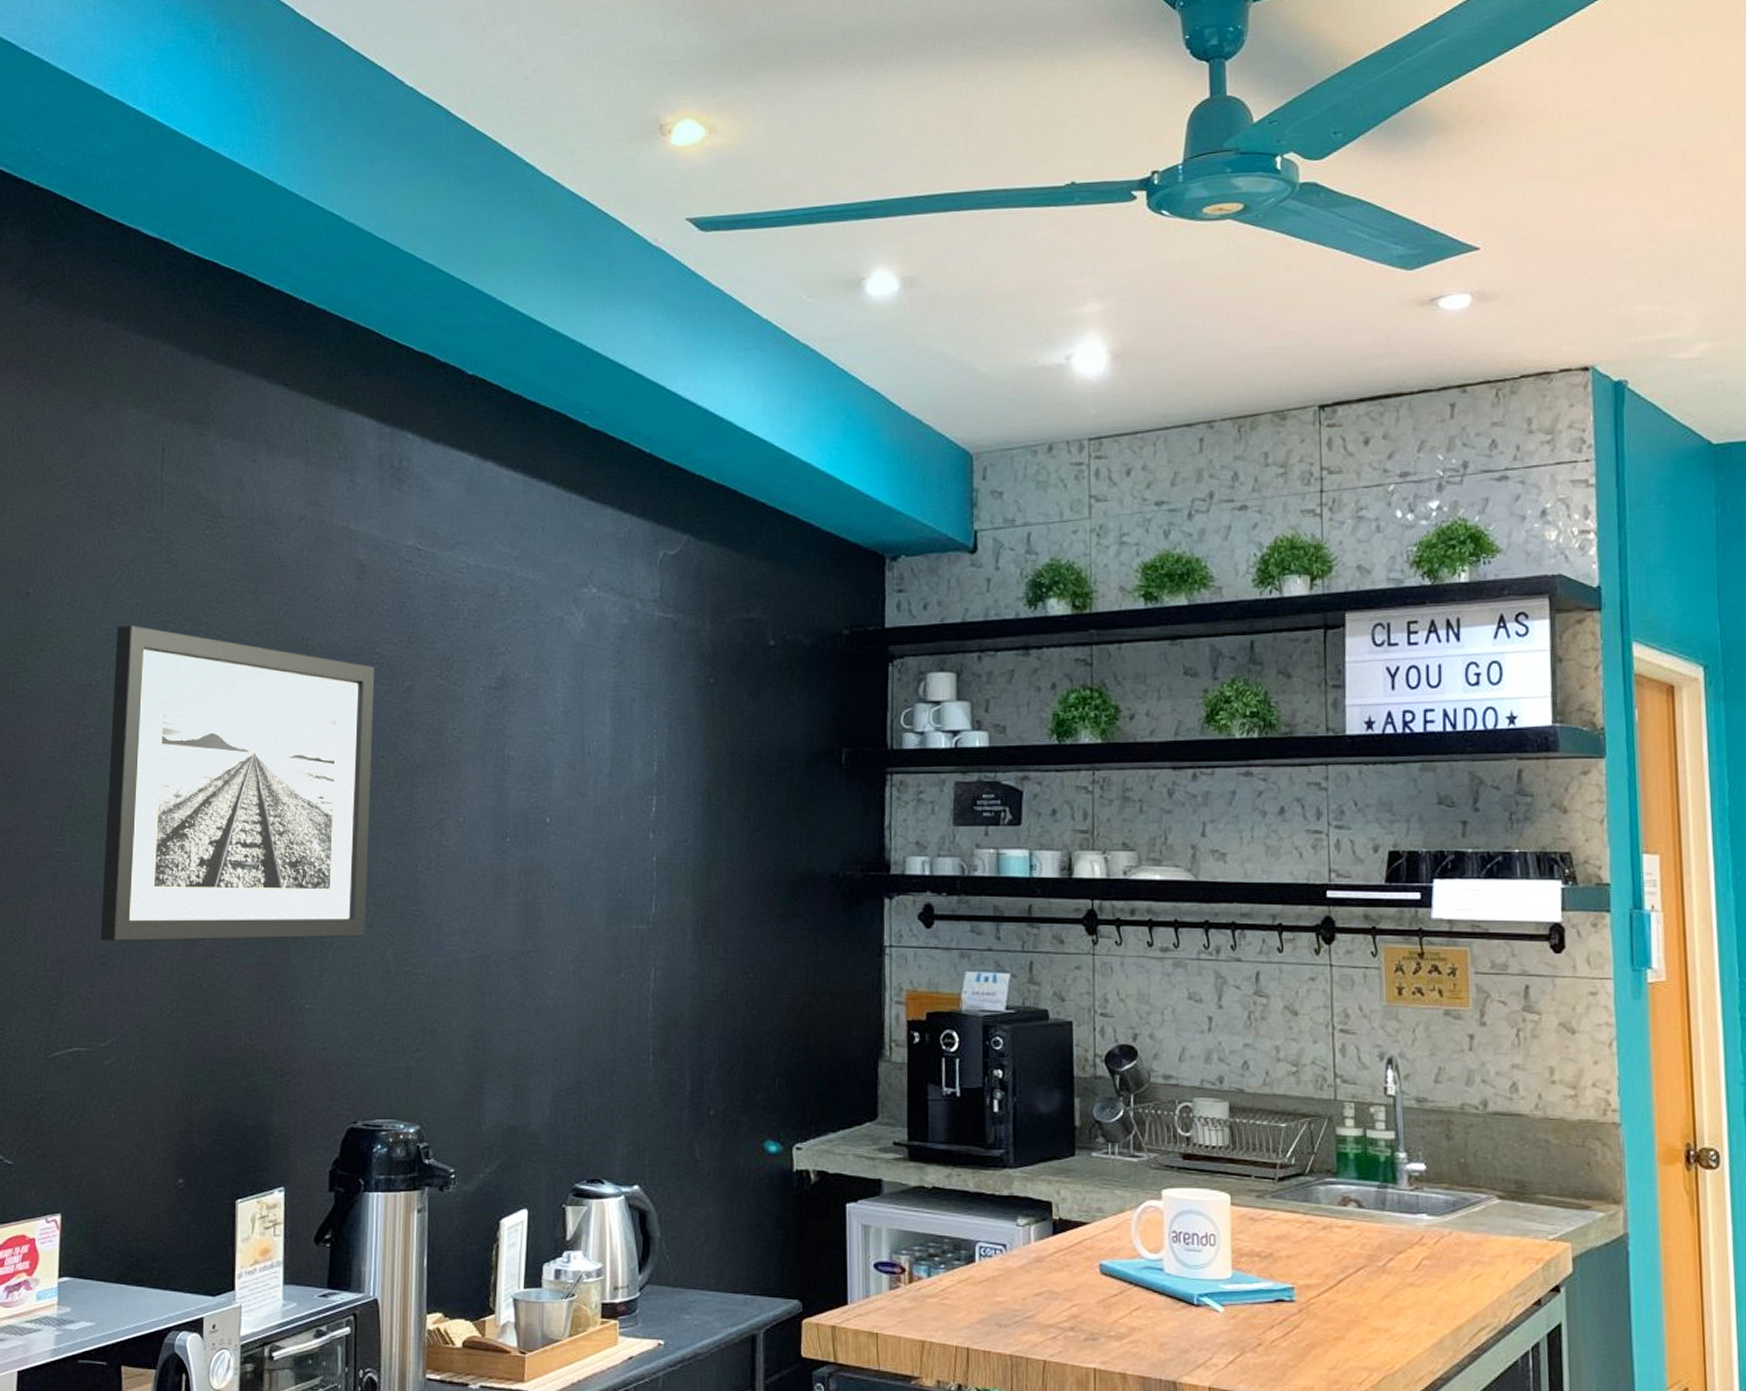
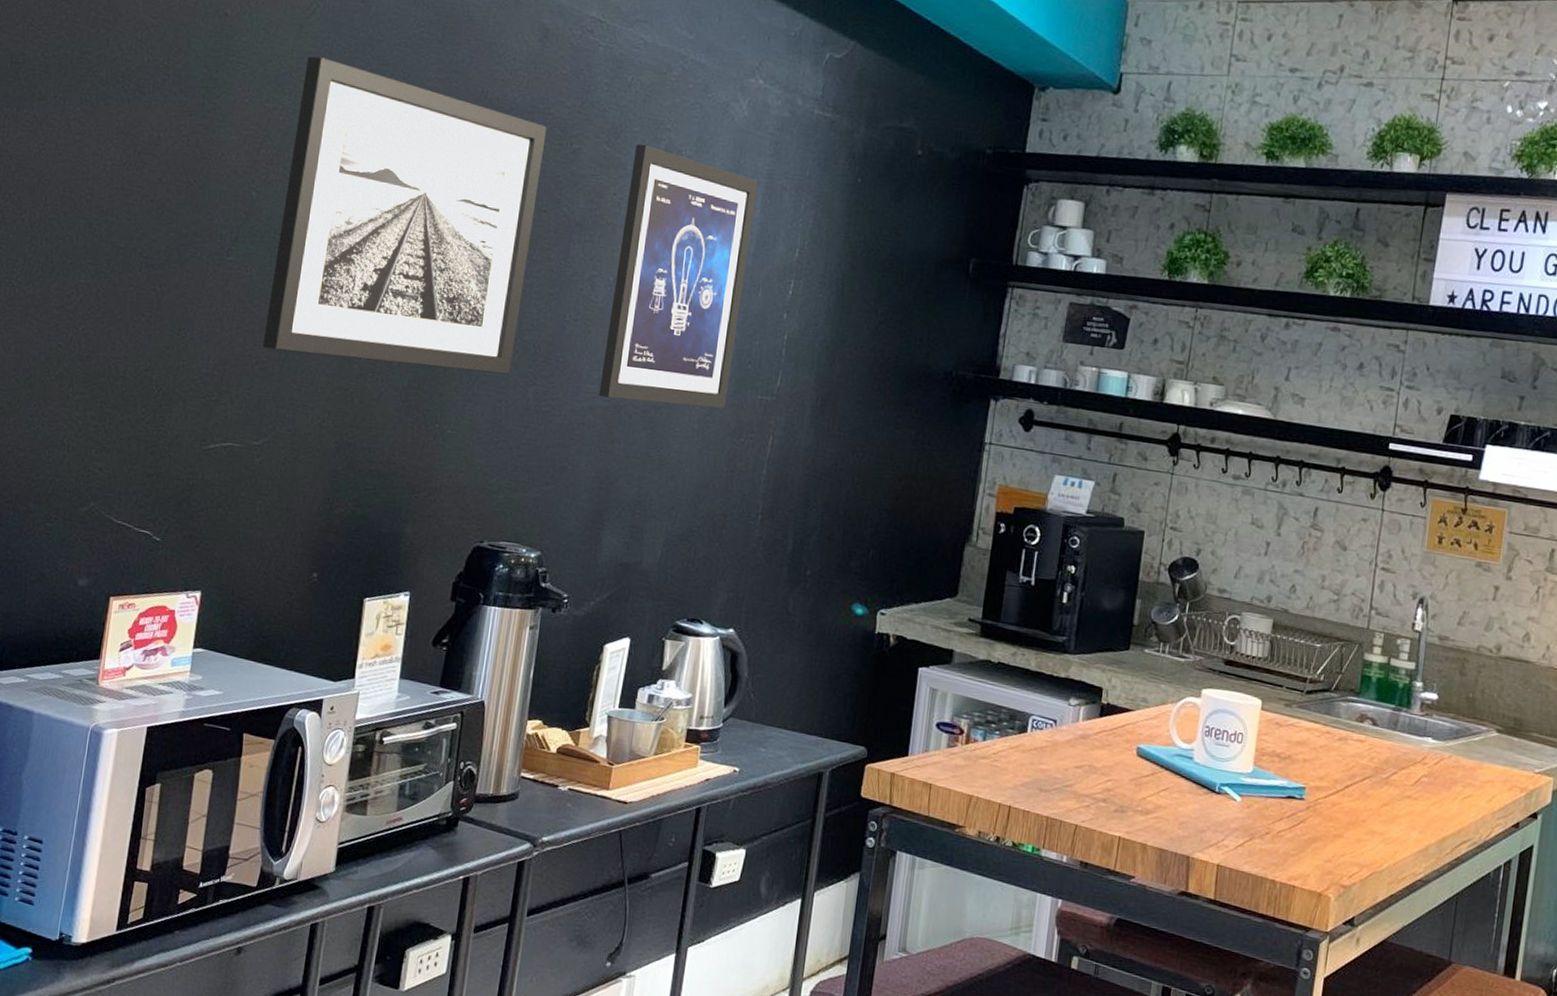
wall art: none [462,672,605,948] -> present [598,143,758,409]

